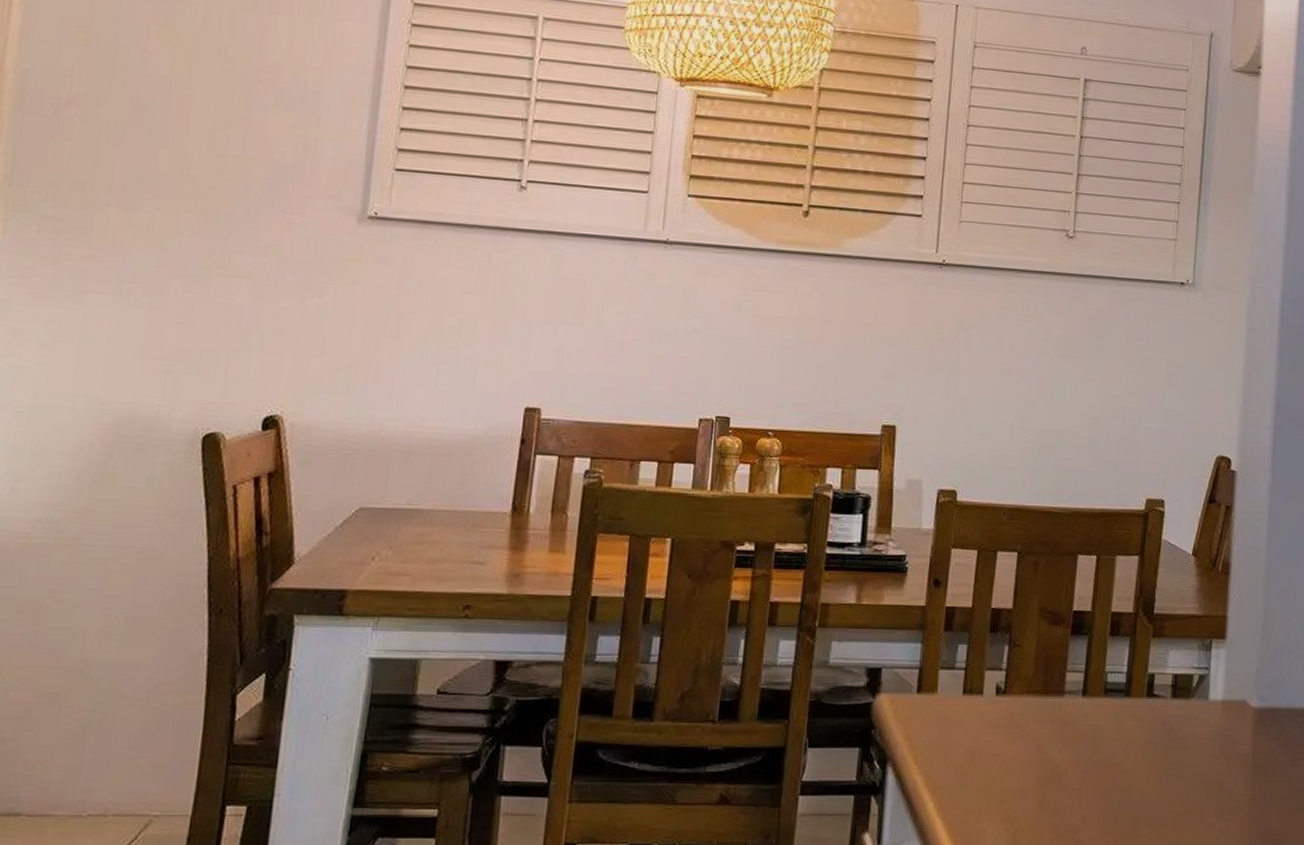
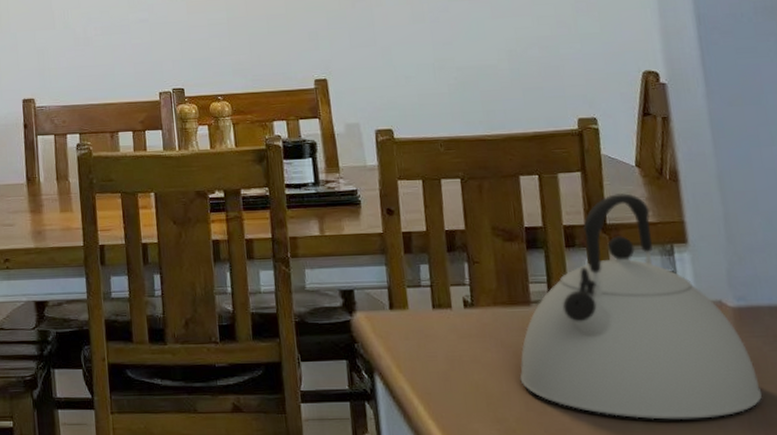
kettle: none [1038,582,1266,822] -> present [519,193,763,420]

